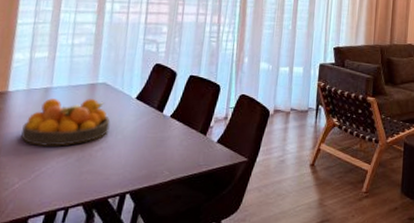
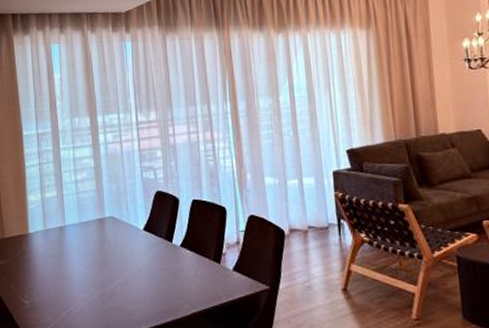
fruit bowl: present [21,98,111,147] -> none [47,234,124,285]

